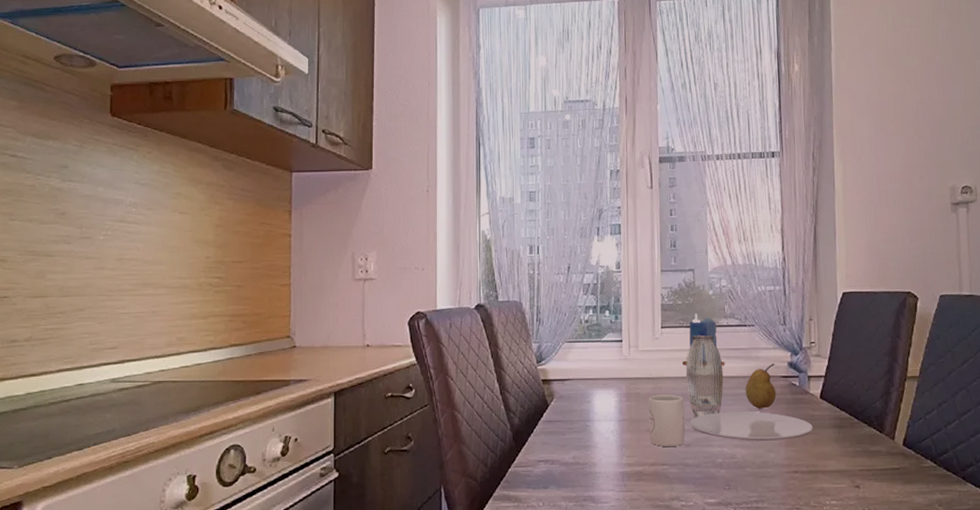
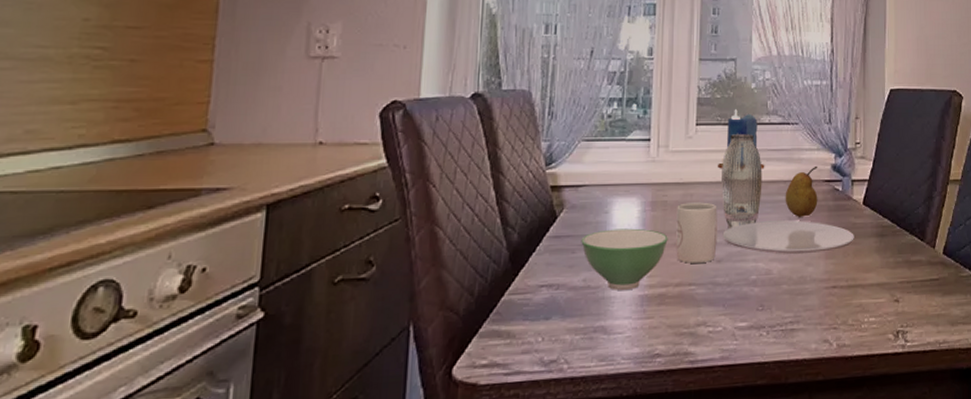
bowl: none [569,415,642,468] -> present [581,228,668,291]

